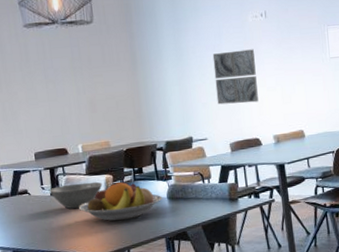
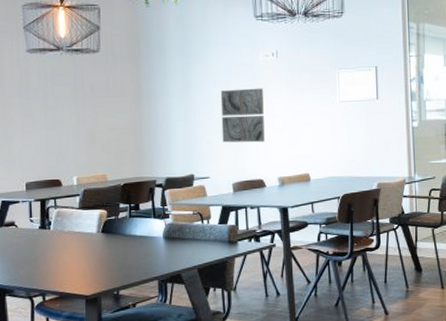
bowl: present [50,181,103,209] -> none [39,216,96,245]
fruit bowl: present [78,182,162,222] -> none [67,218,158,260]

